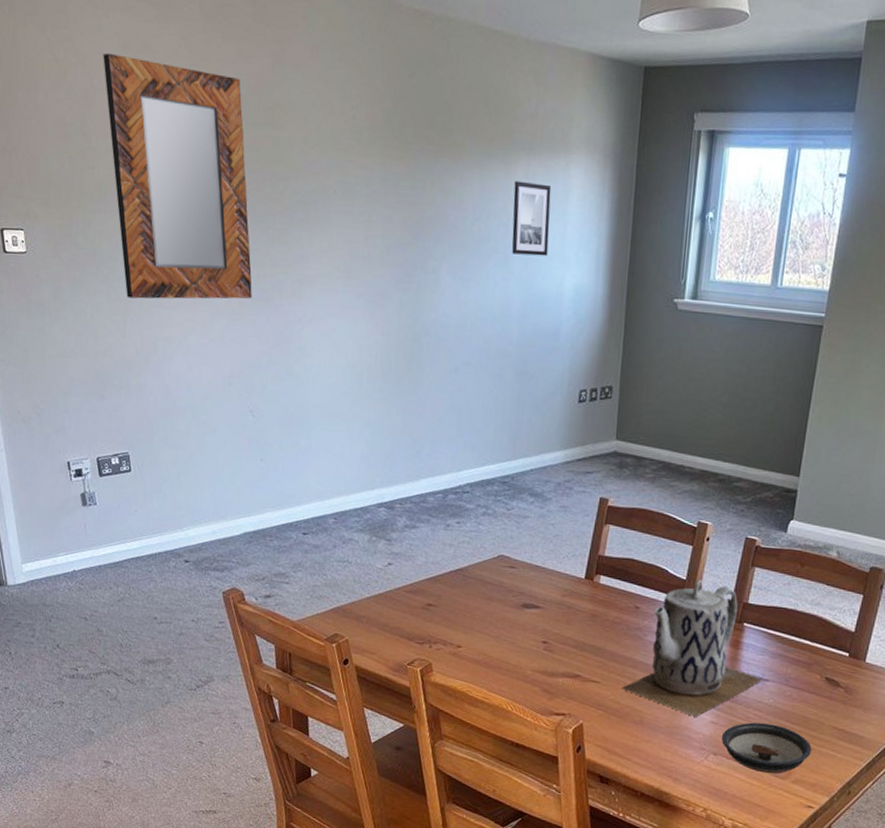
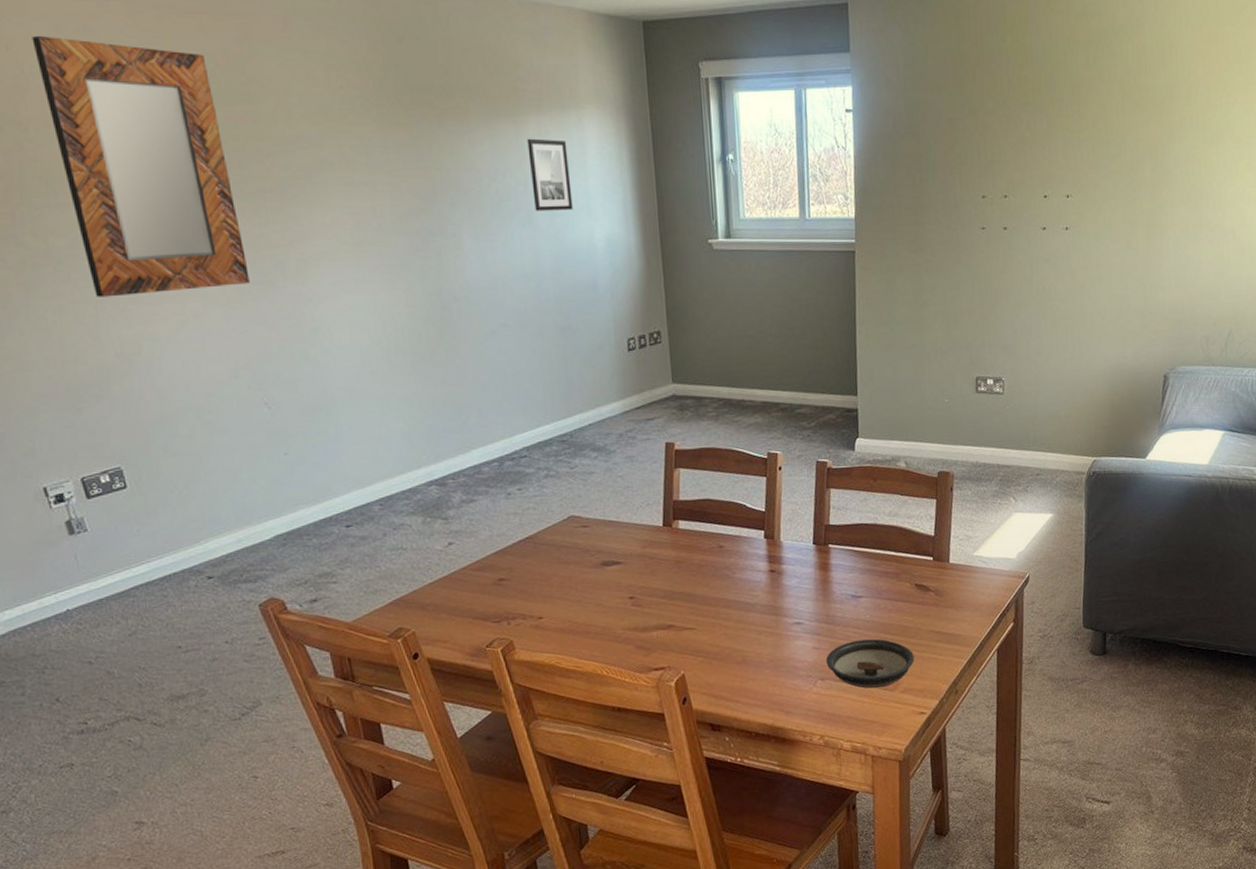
teapot: present [621,578,764,717] -> none [718,508,857,646]

